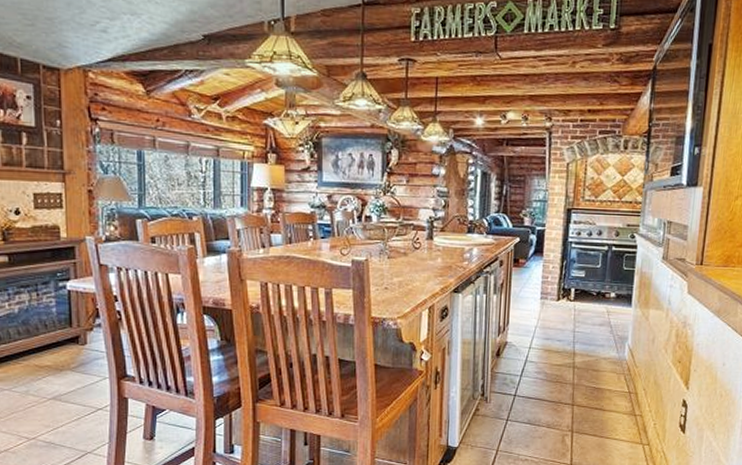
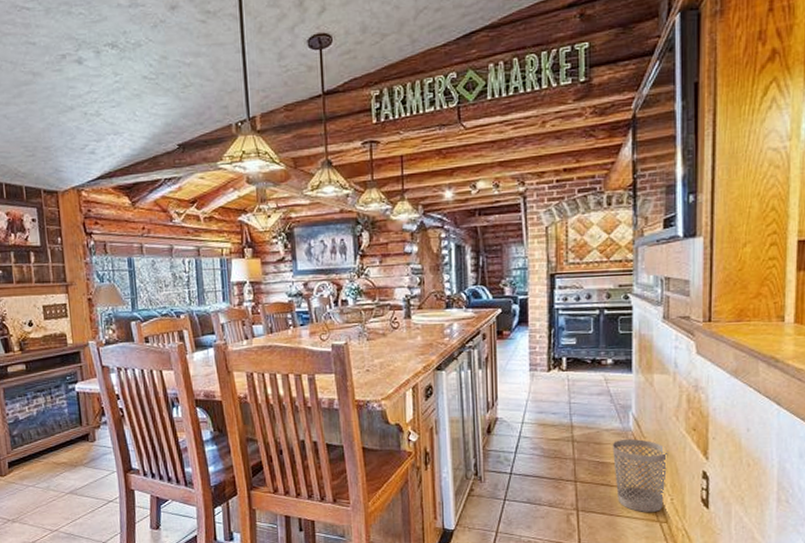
wastebasket: none [607,368,656,436] -> present [612,439,668,513]

